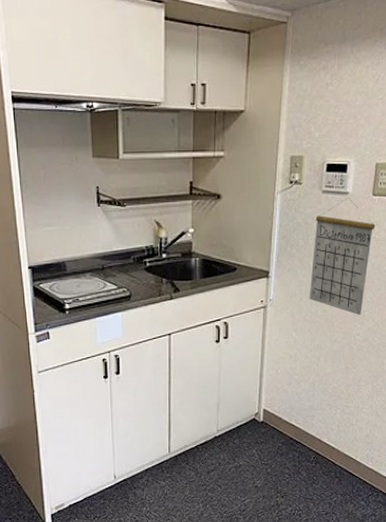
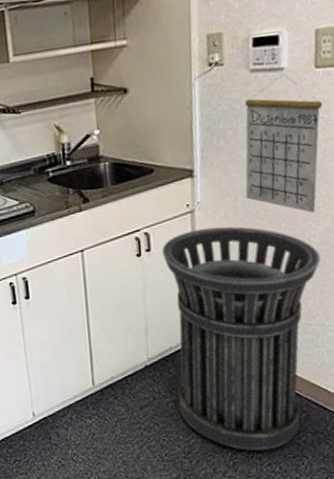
trash can: none [238,321,362,508] -> present [162,226,321,450]

